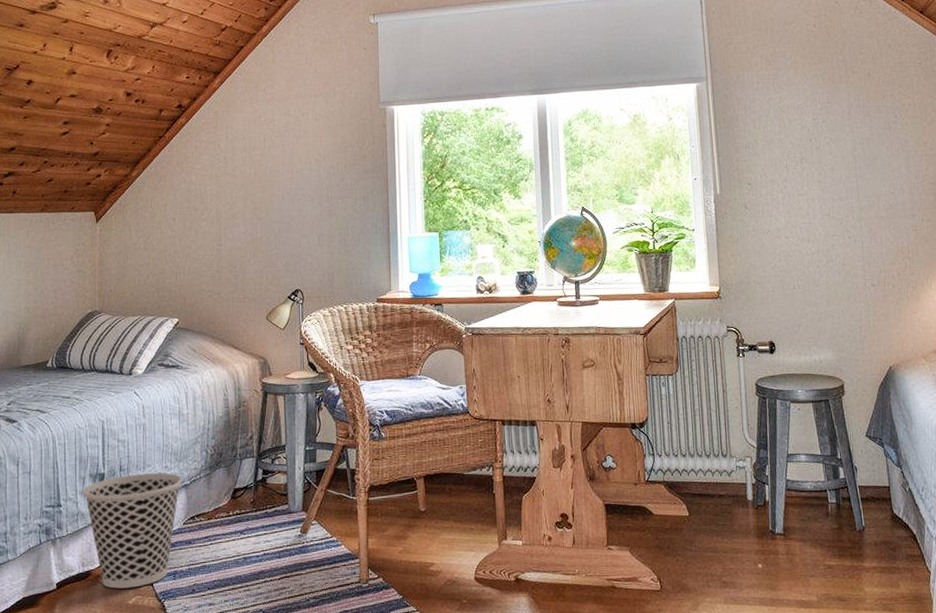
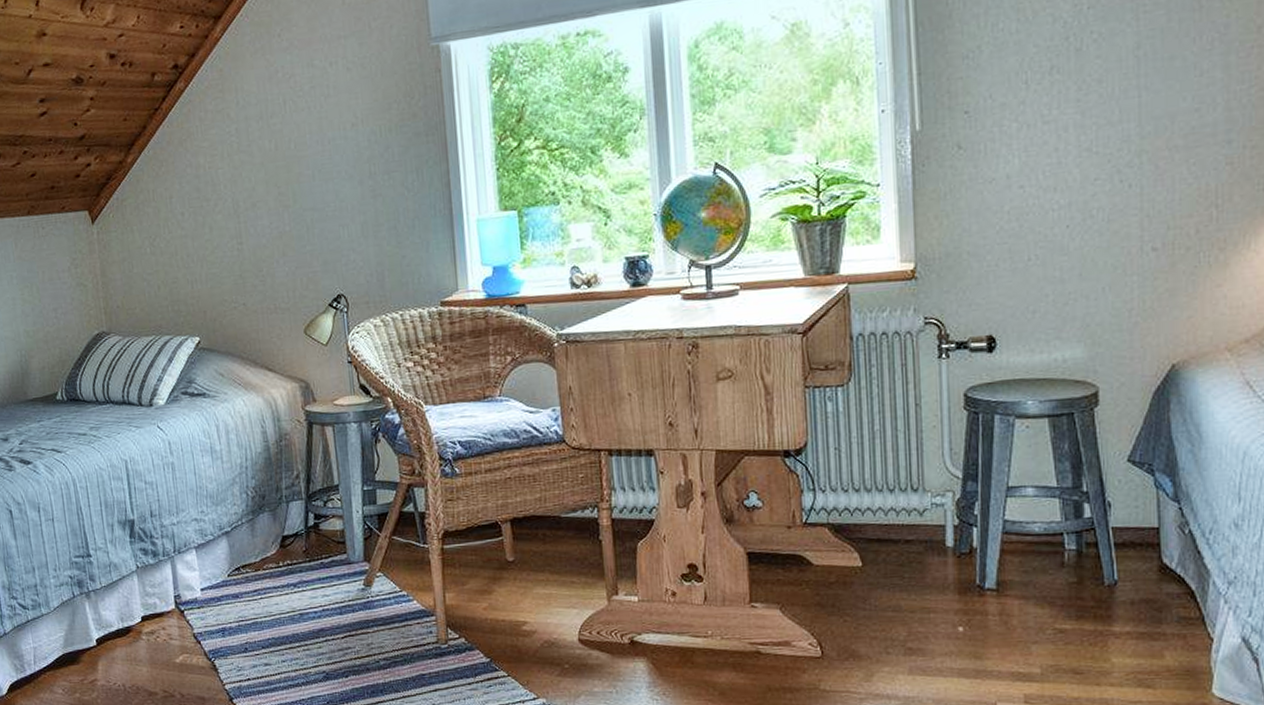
wastebasket: present [82,473,182,589] -> none [112,518,222,646]

